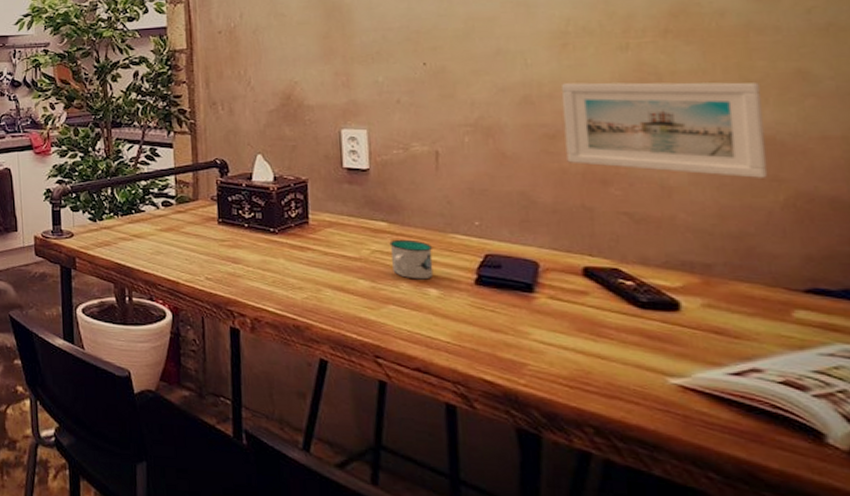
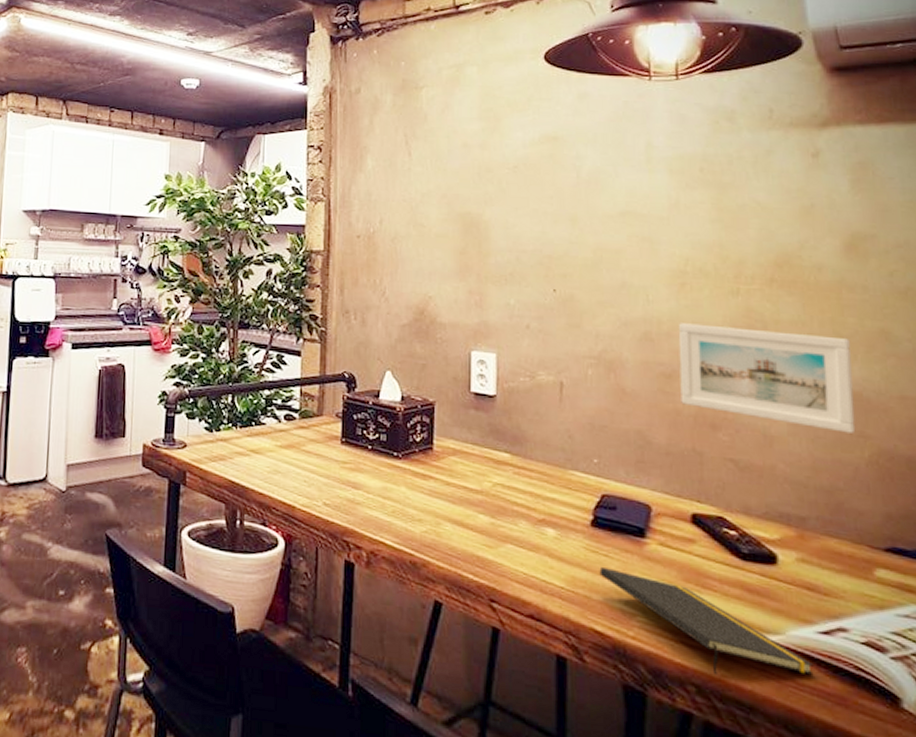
mug: present [389,239,434,280] -> none [511,472,553,518]
notepad: none [486,321,725,417] -> present [599,566,815,675]

